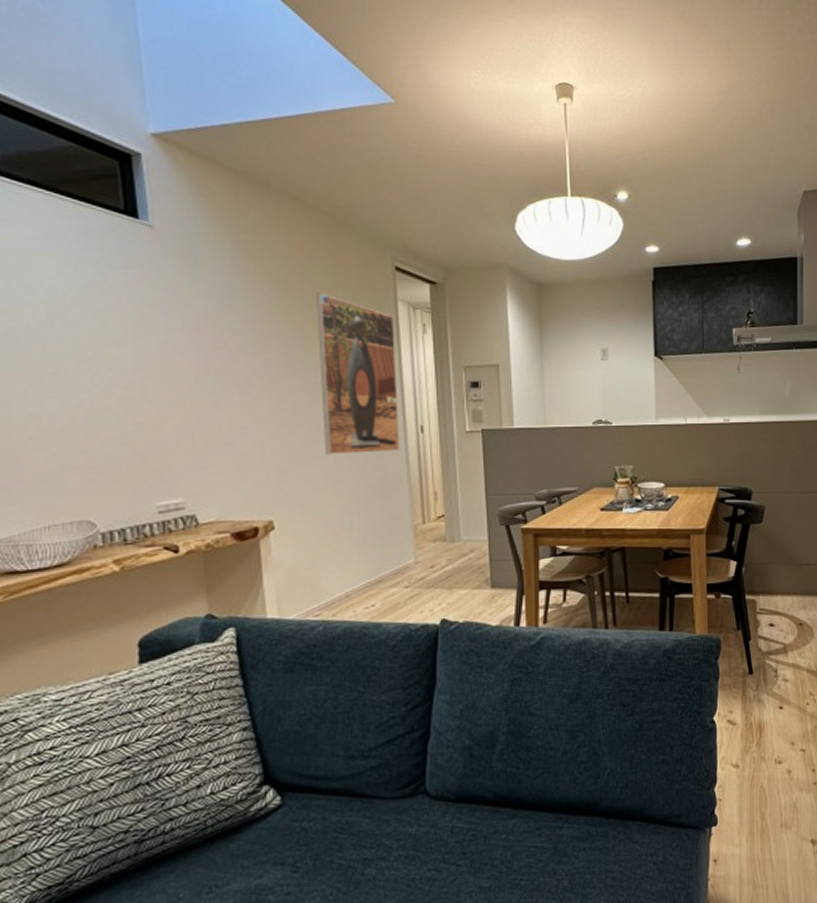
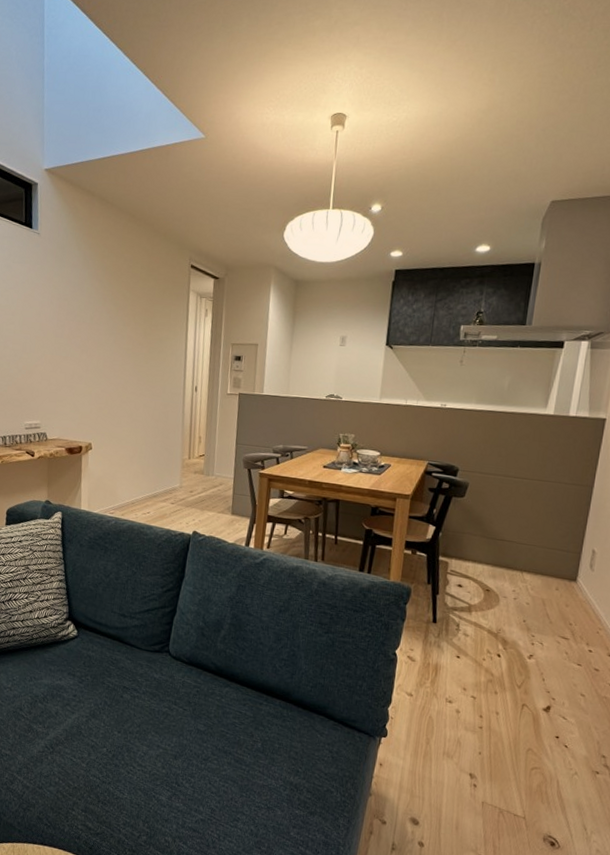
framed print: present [316,293,400,455] -> none [129,283,186,404]

